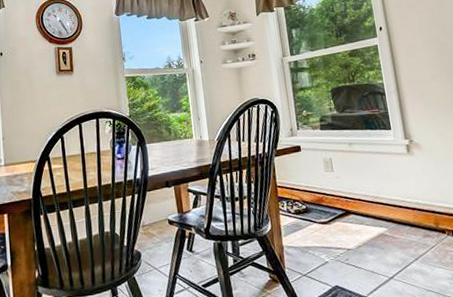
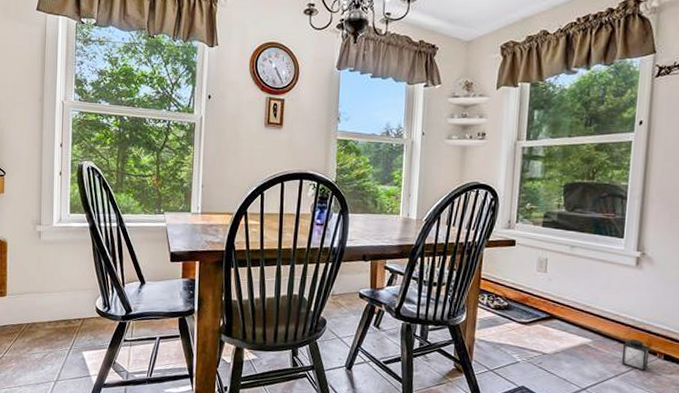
lantern: none [414,206,441,250] -> present [621,324,650,371]

